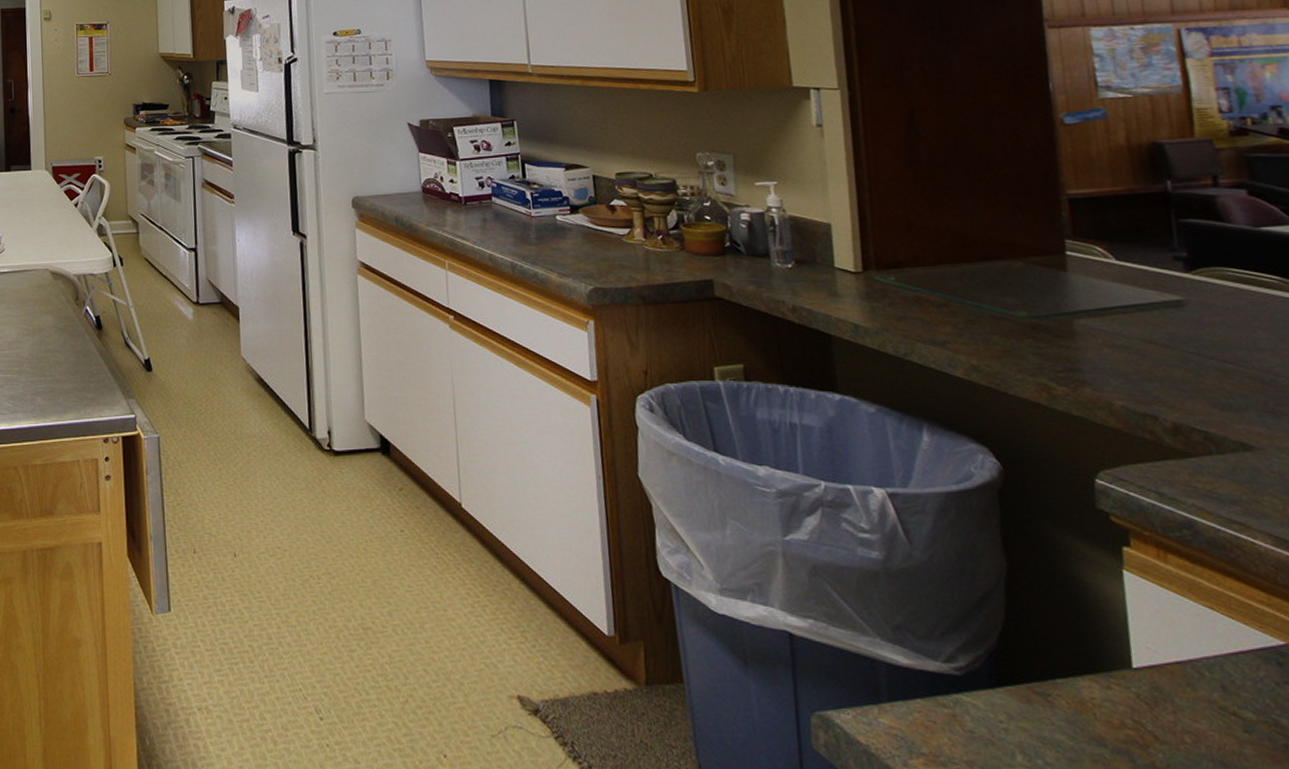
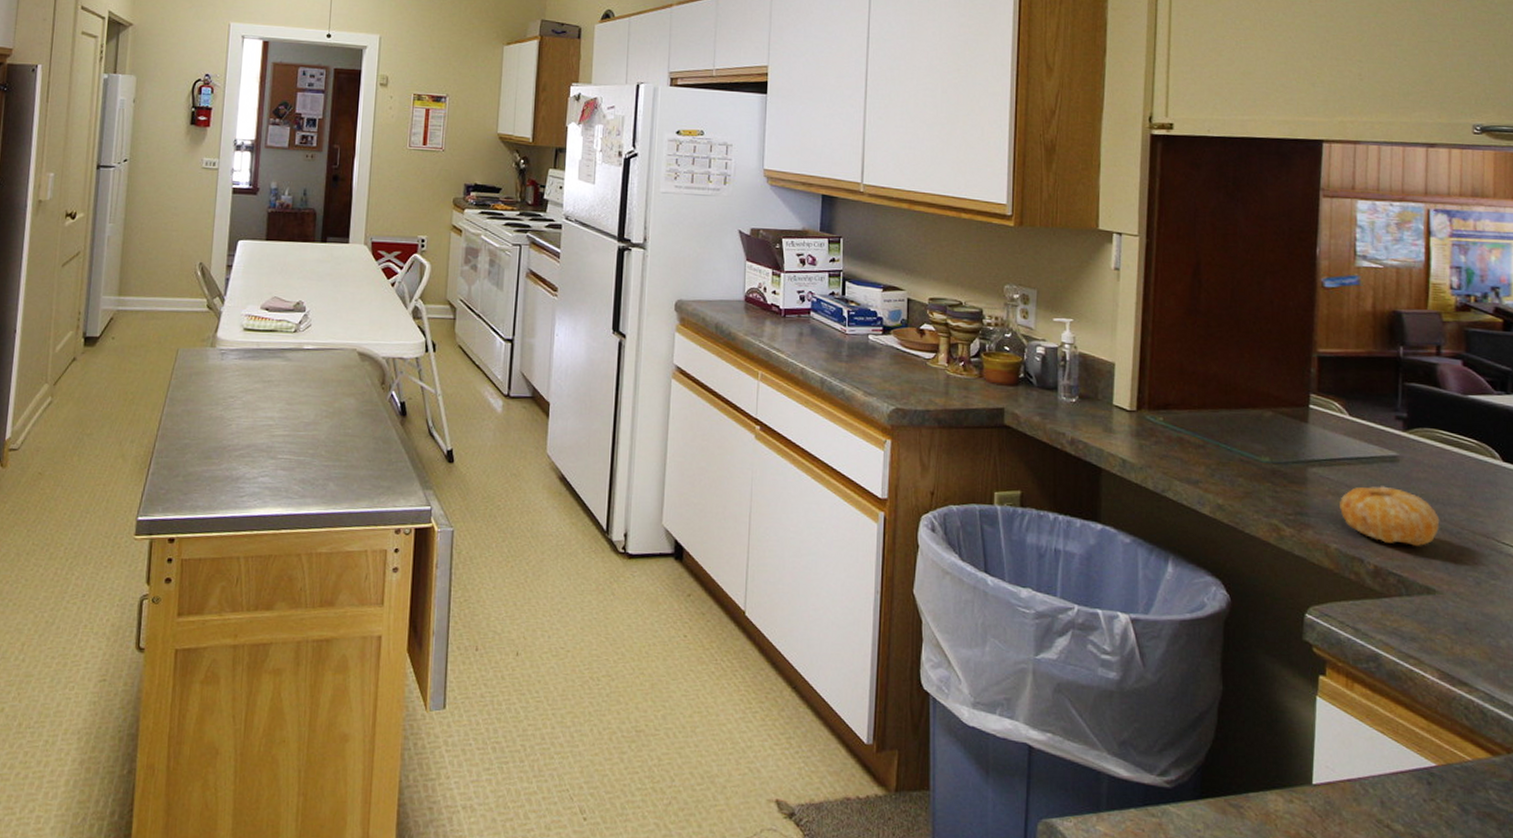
fruit: none [1119,334,1248,398] -> present [1340,486,1440,546]

